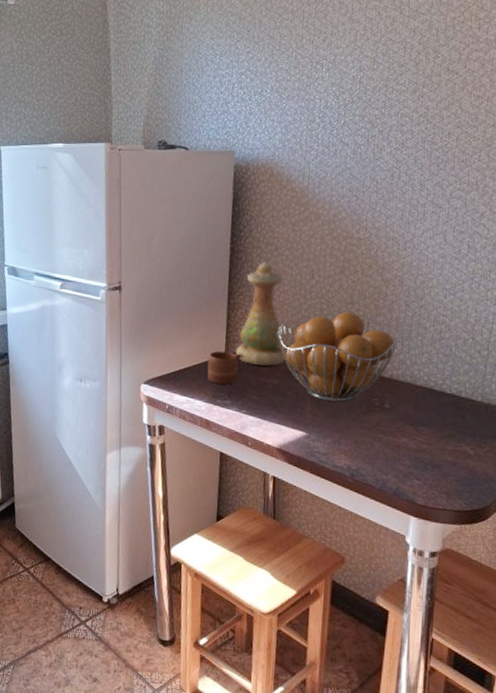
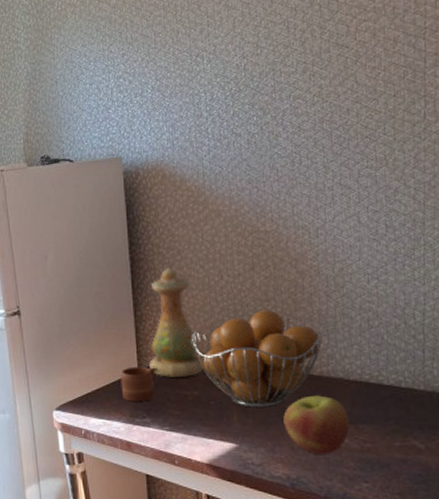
apple: none [351,395,411,452] -> present [283,395,350,455]

